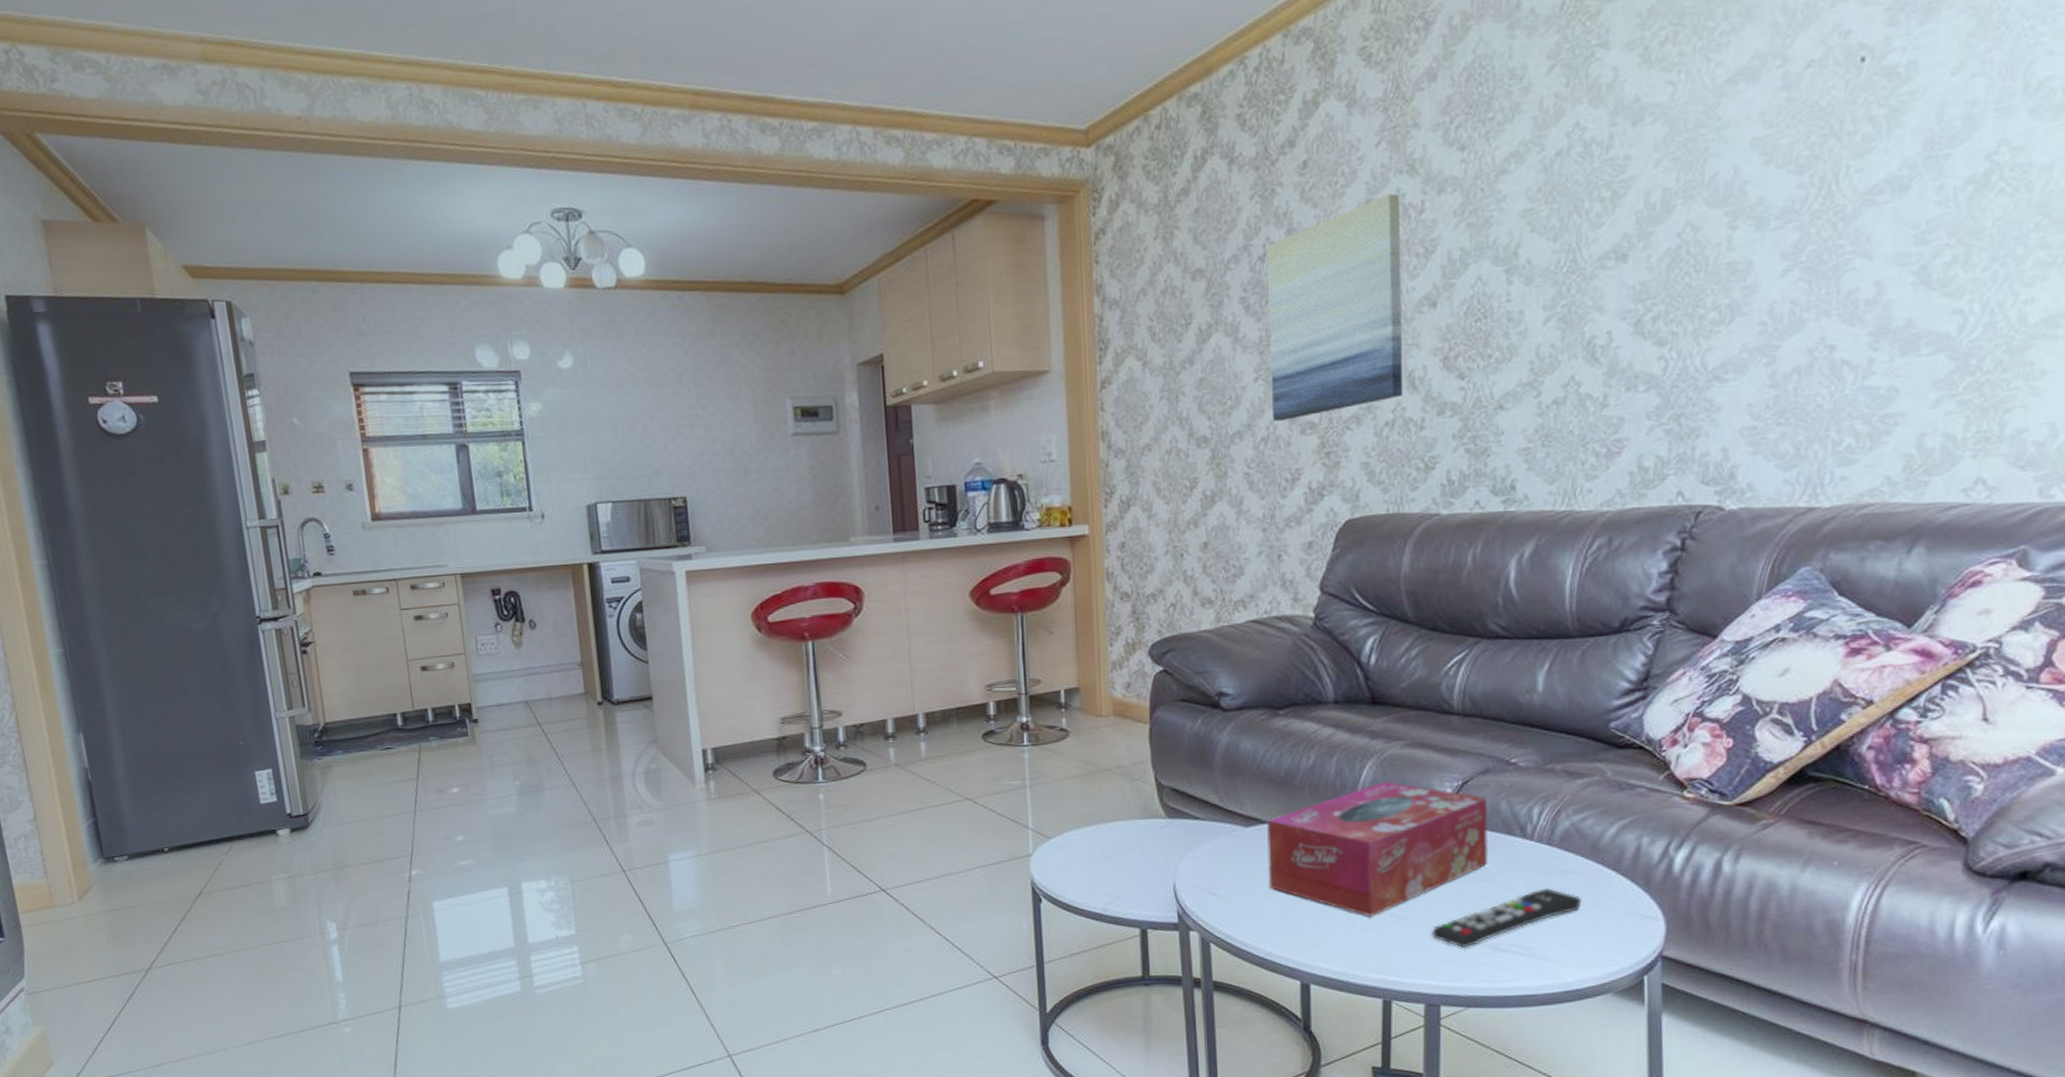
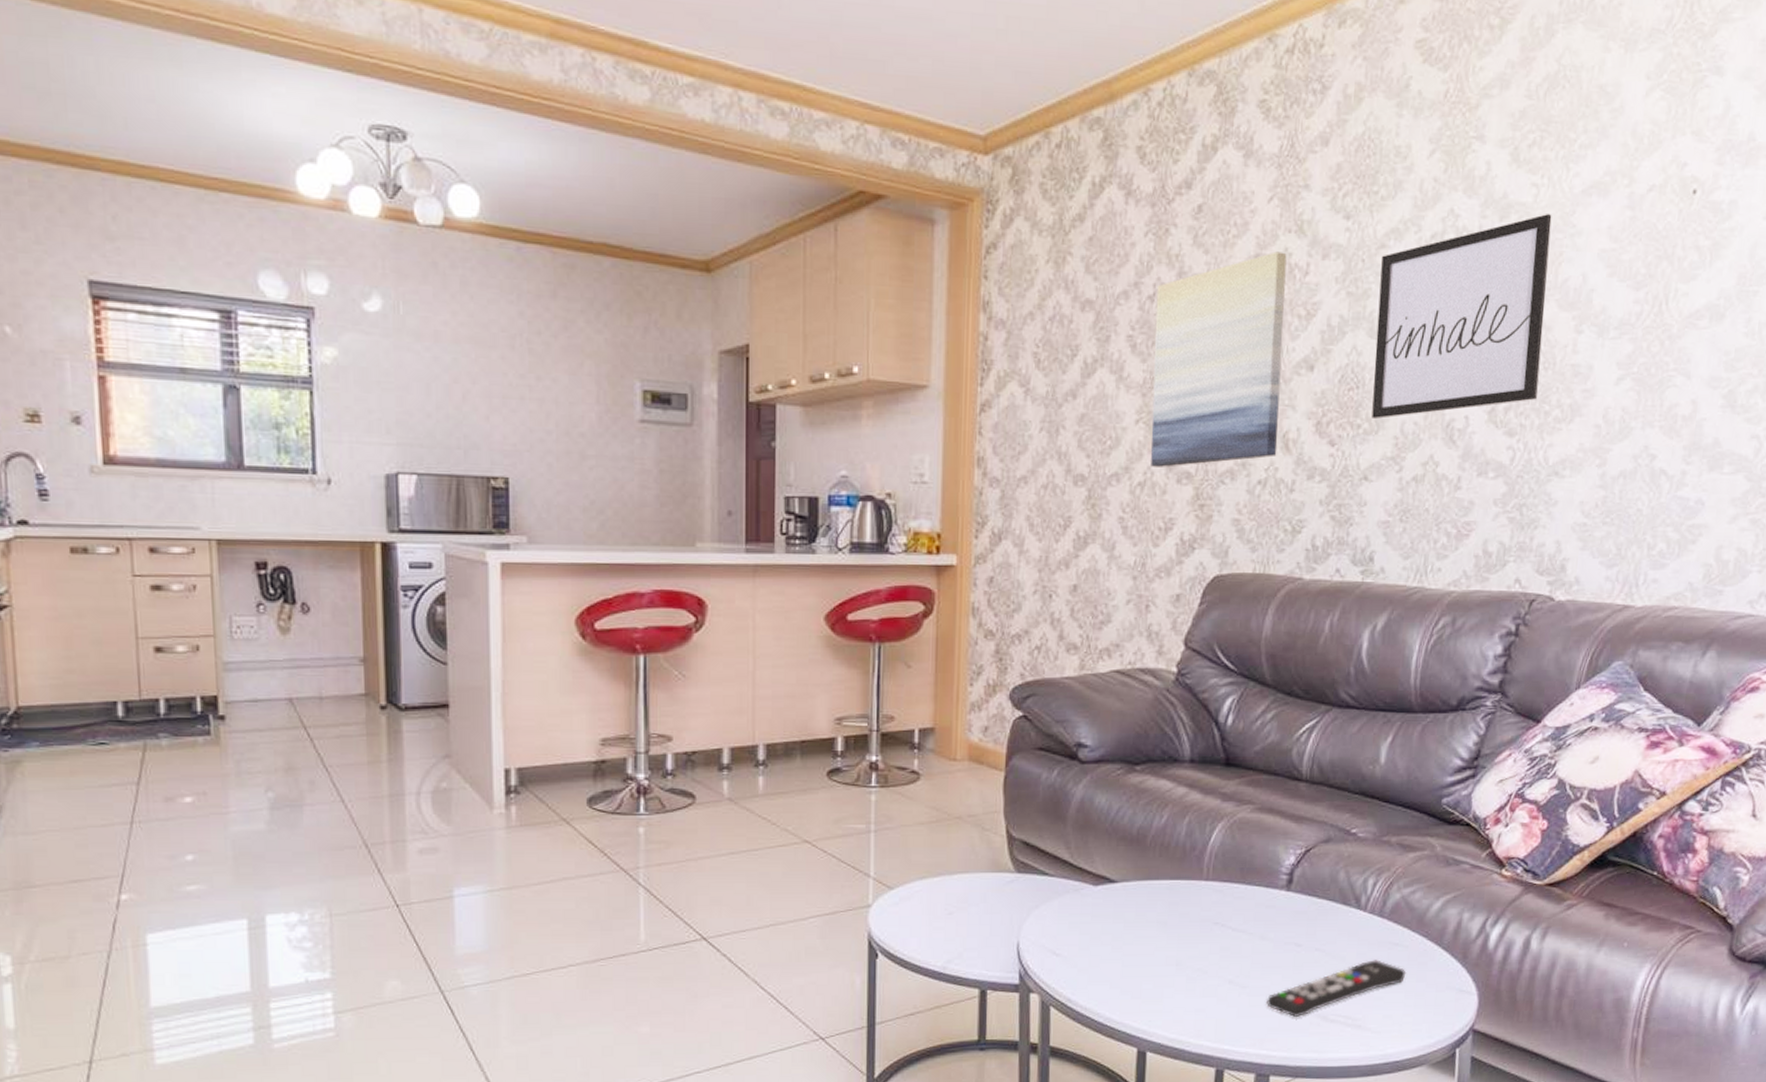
tissue box: present [1267,781,1489,917] -> none [1113,844,1328,983]
wall art: none [1502,110,1693,348] -> present [1372,214,1552,420]

